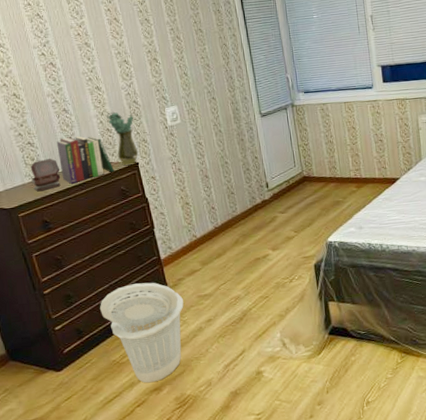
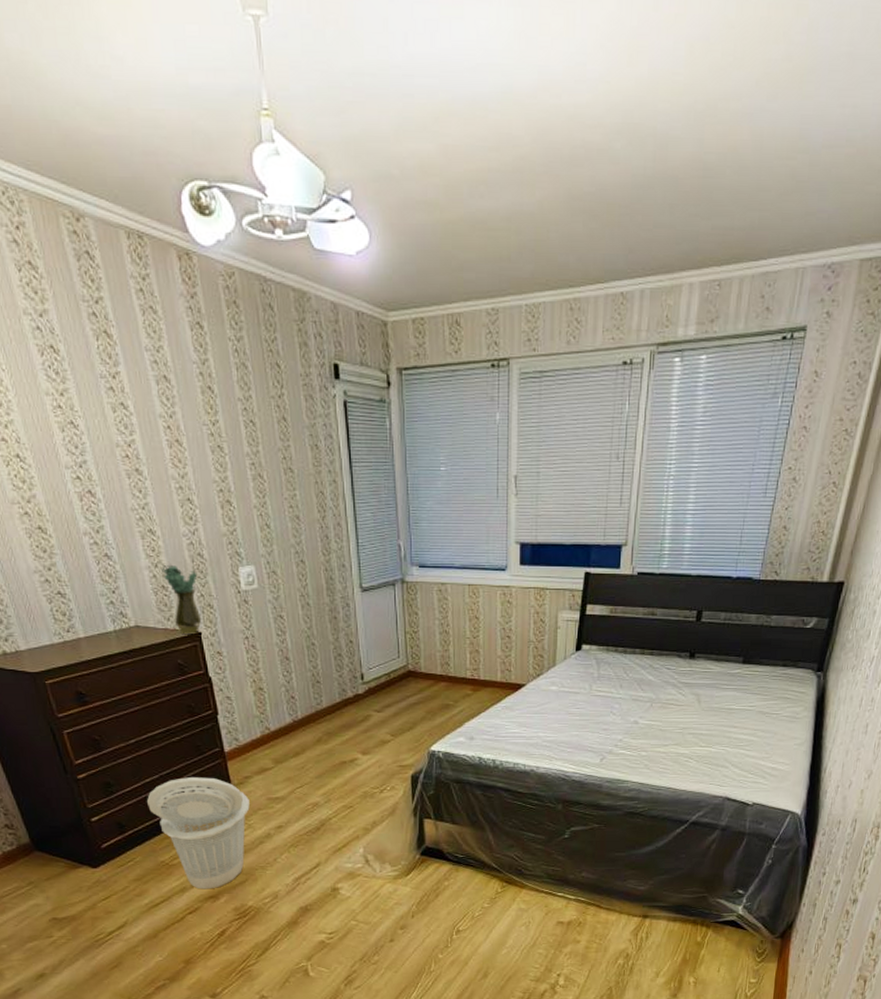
jewelry box: present [30,158,61,192] -> none [61,616,100,656]
books: present [56,136,114,184] -> none [95,591,170,650]

